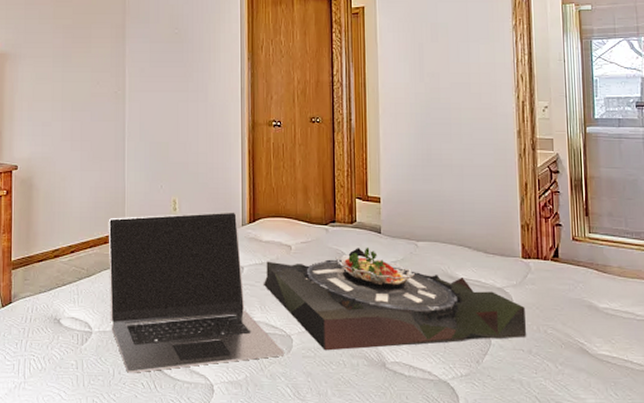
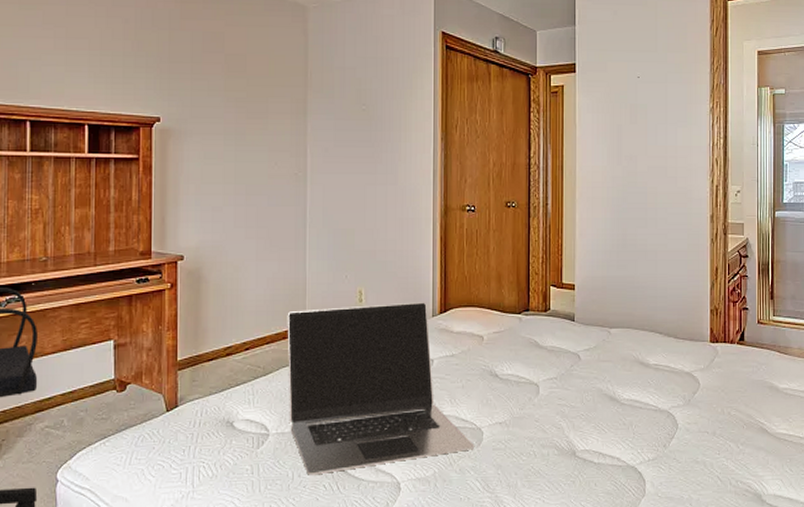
serving tray: present [264,247,526,351] -> none [454,335,711,442]

